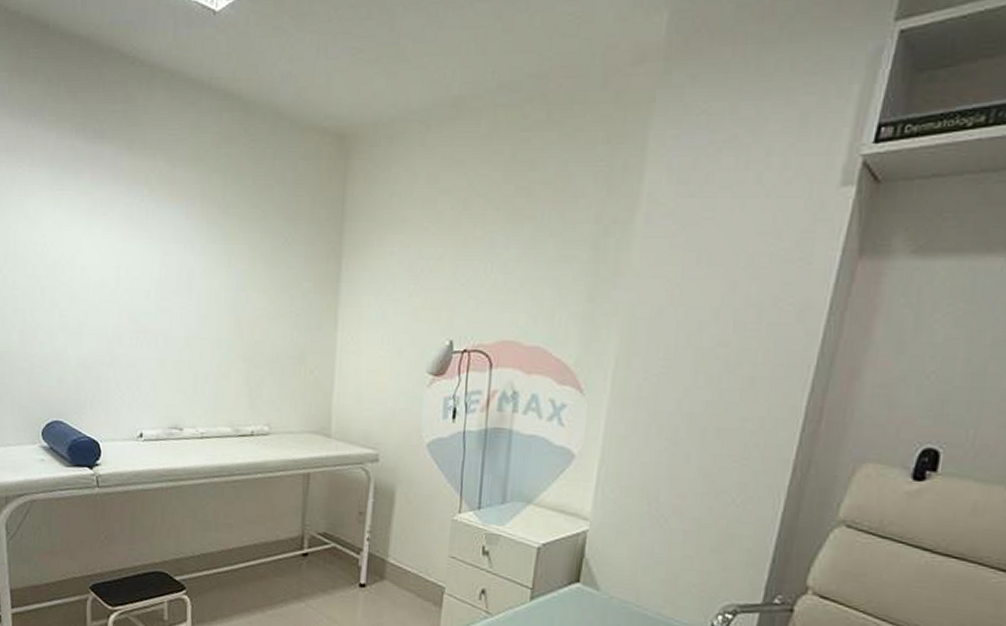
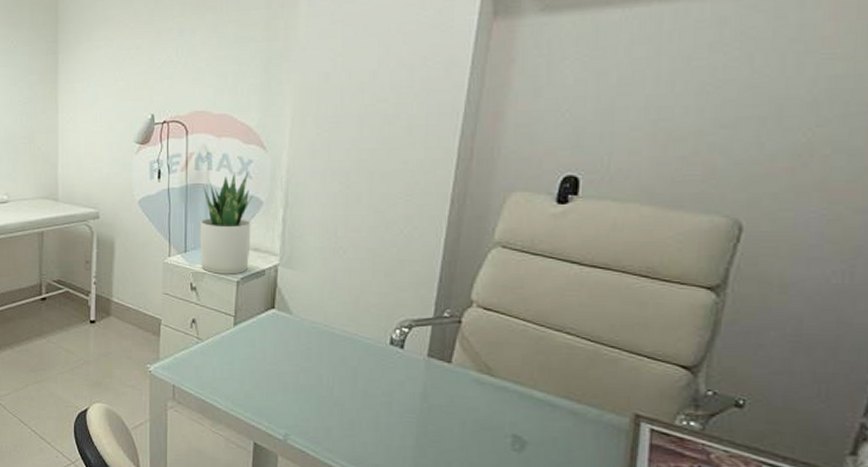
planter: none [496,416,564,539] -> present [200,171,253,274]

